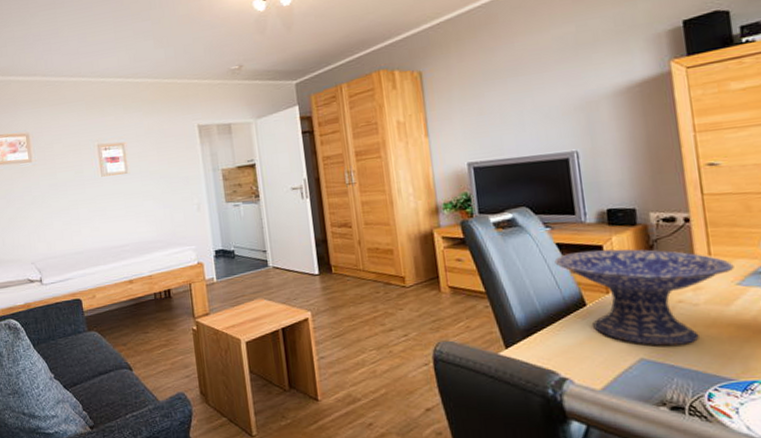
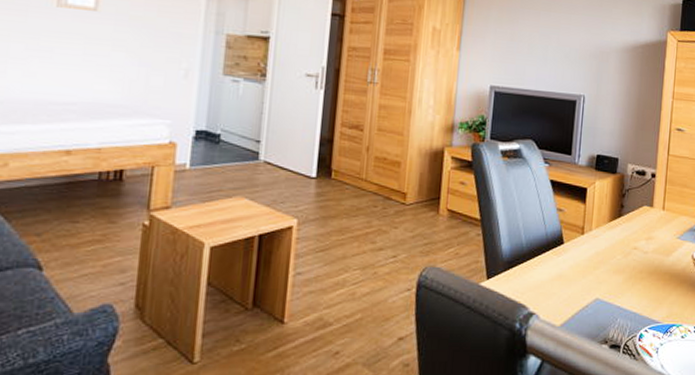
decorative bowl: present [554,249,734,346] -> none [546,191,678,288]

